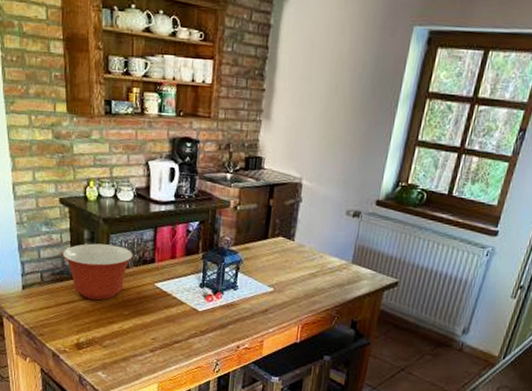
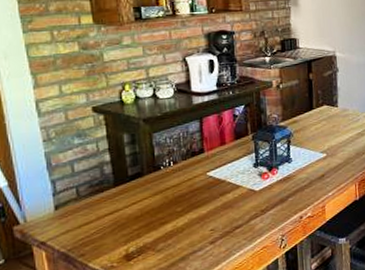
mixing bowl: present [62,243,133,301] -> none [100,143,180,204]

